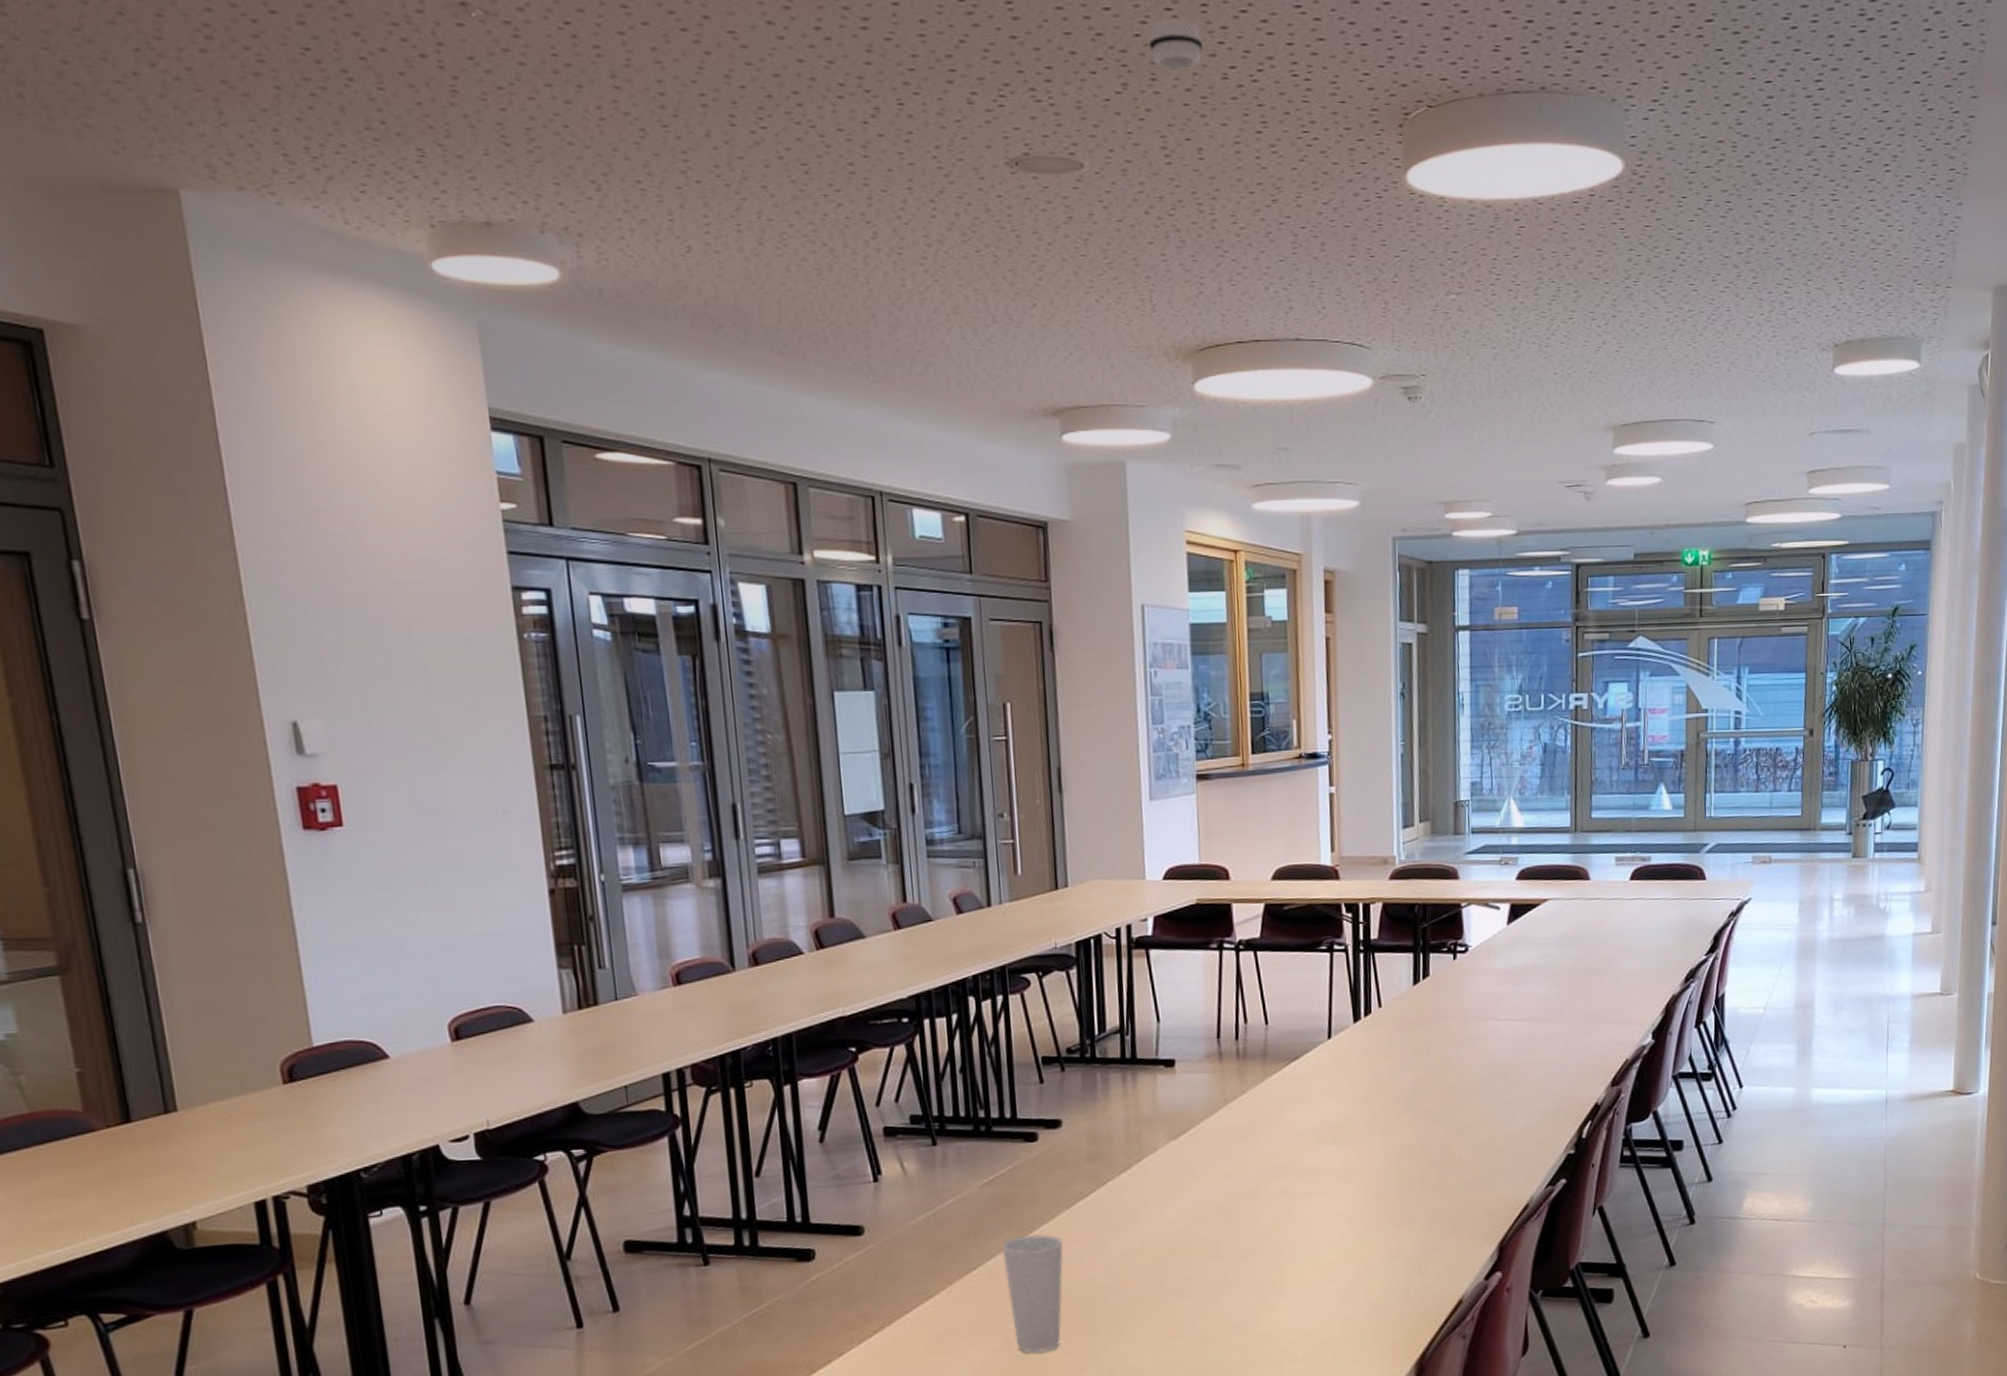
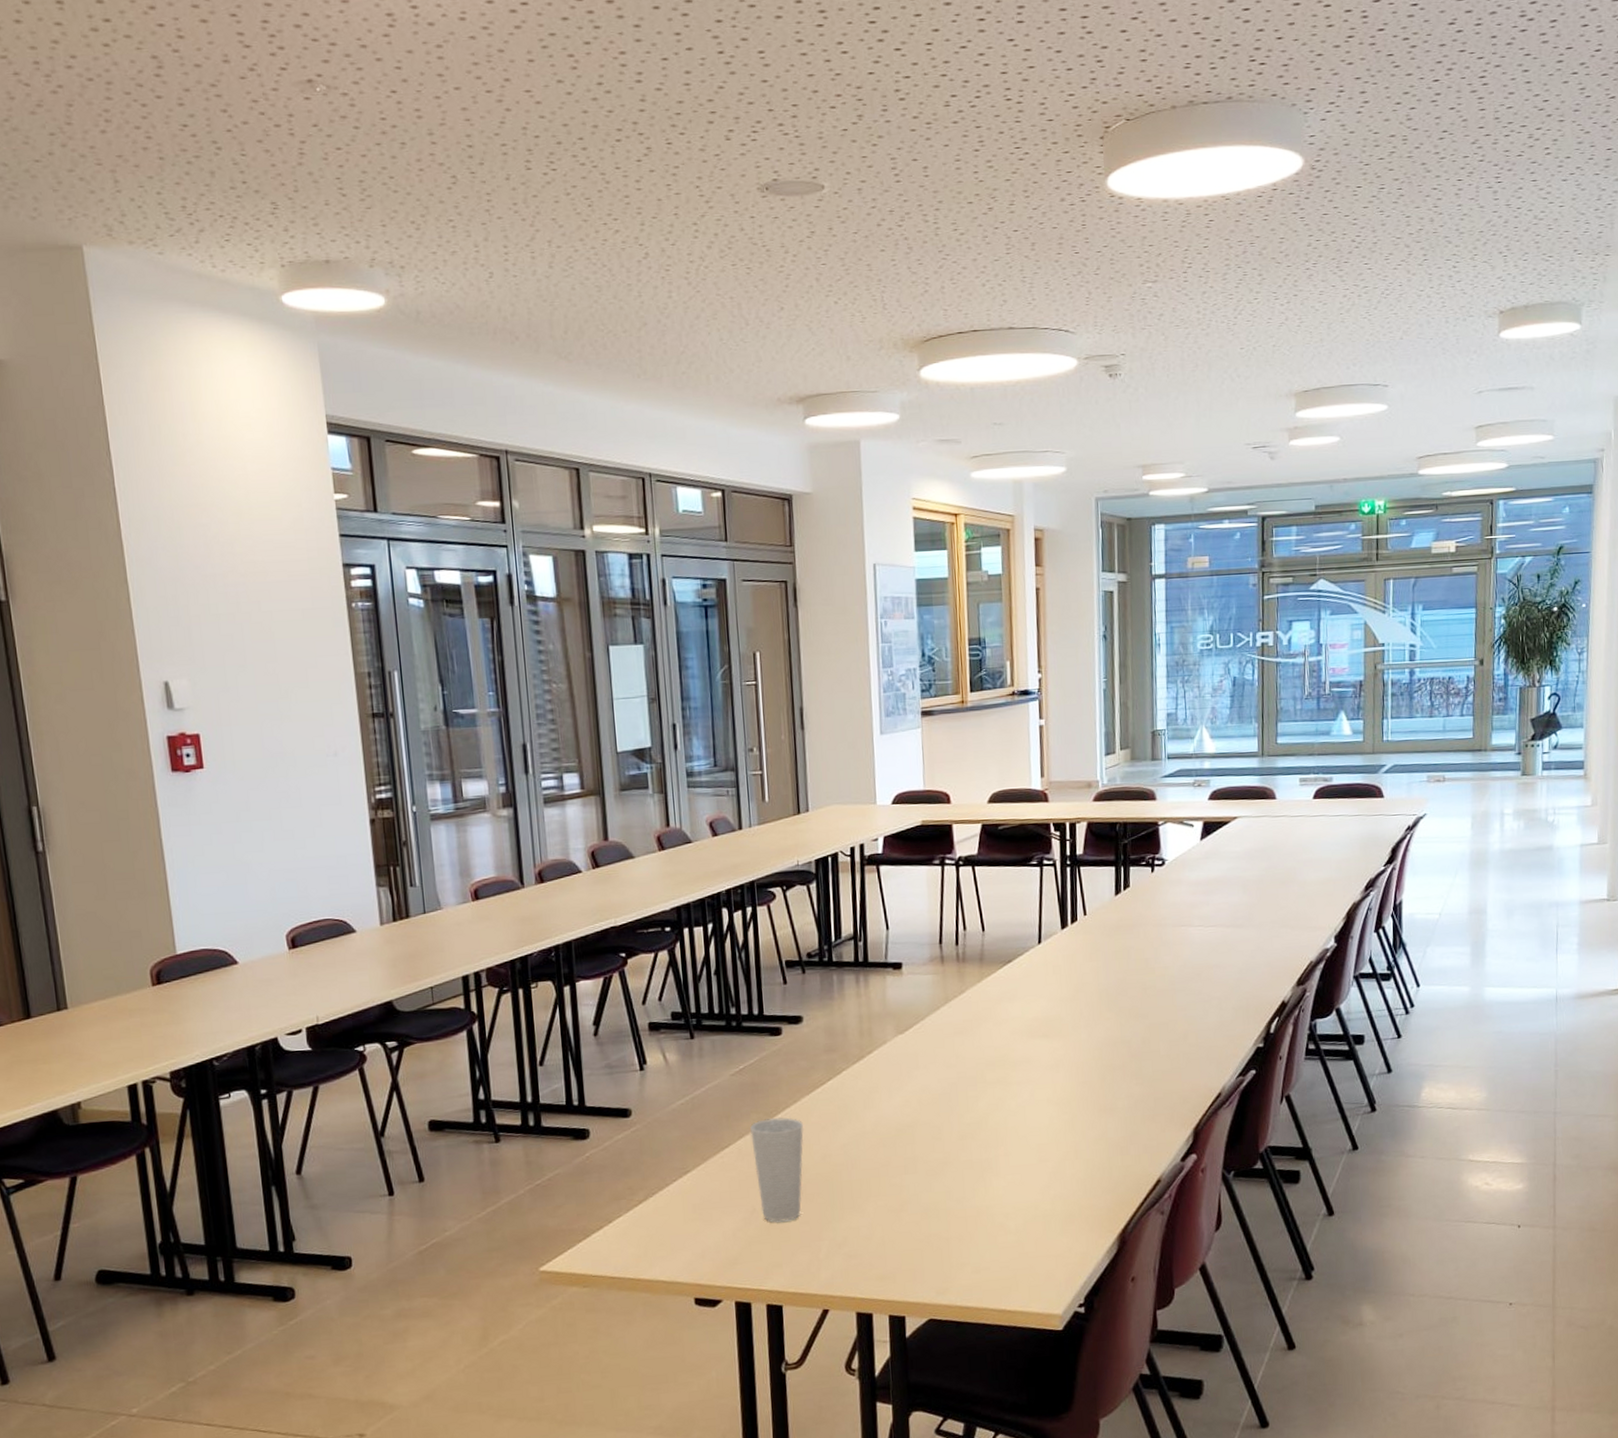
smoke detector: present [1147,19,1205,71] -> none [880,57,930,102]

